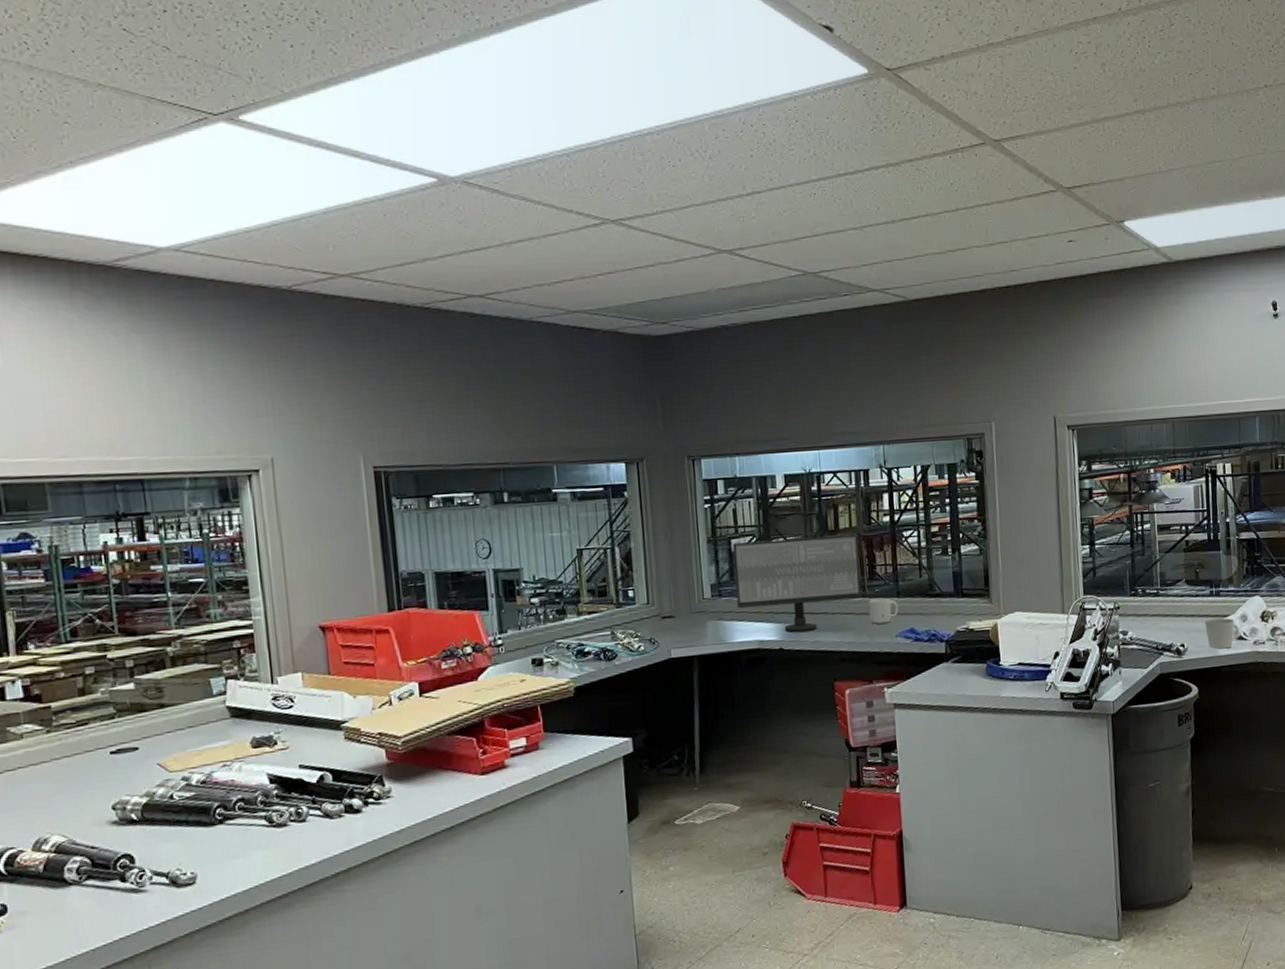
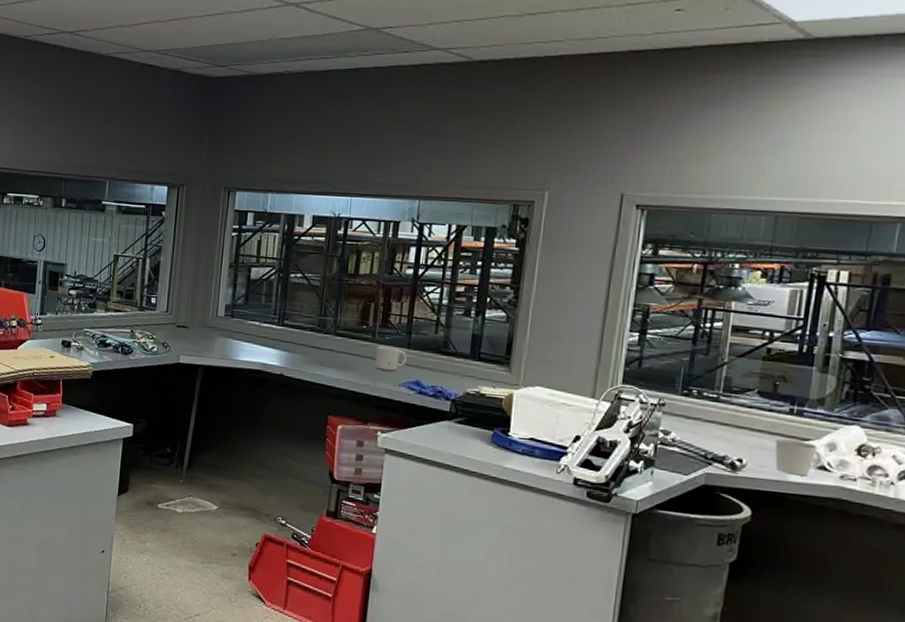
computer monitor: present [732,534,862,633] -> none [247,271,377,364]

